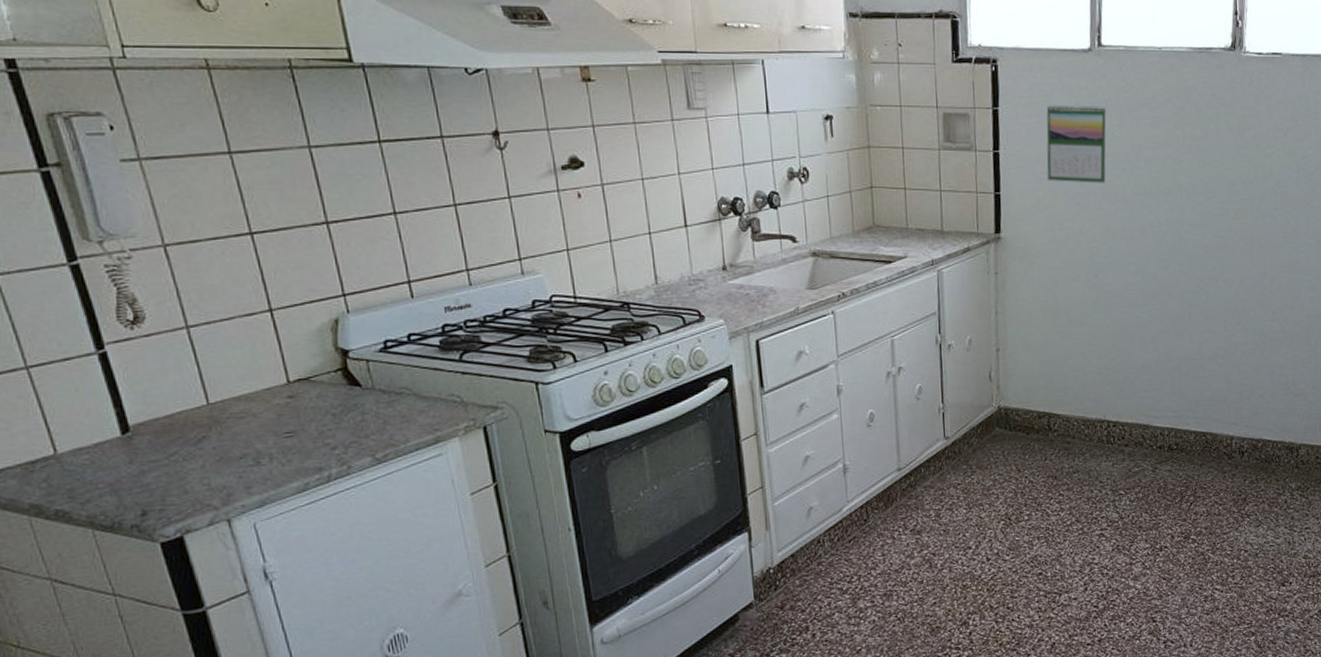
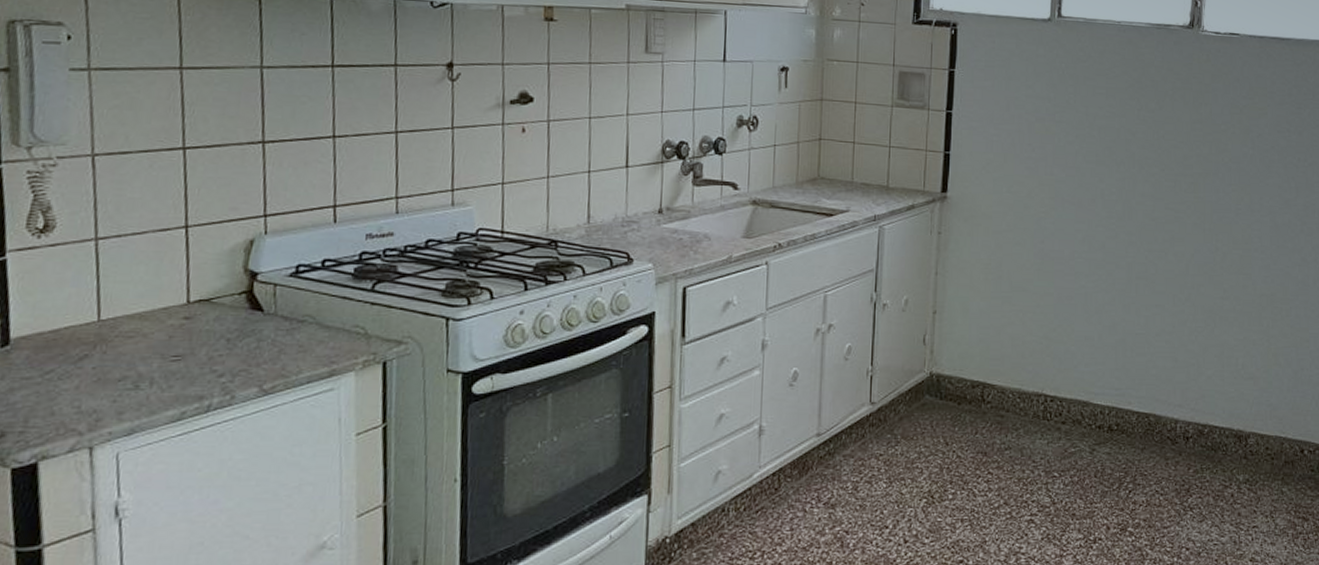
calendar: present [1046,103,1107,183] -> none [999,69,1062,149]

